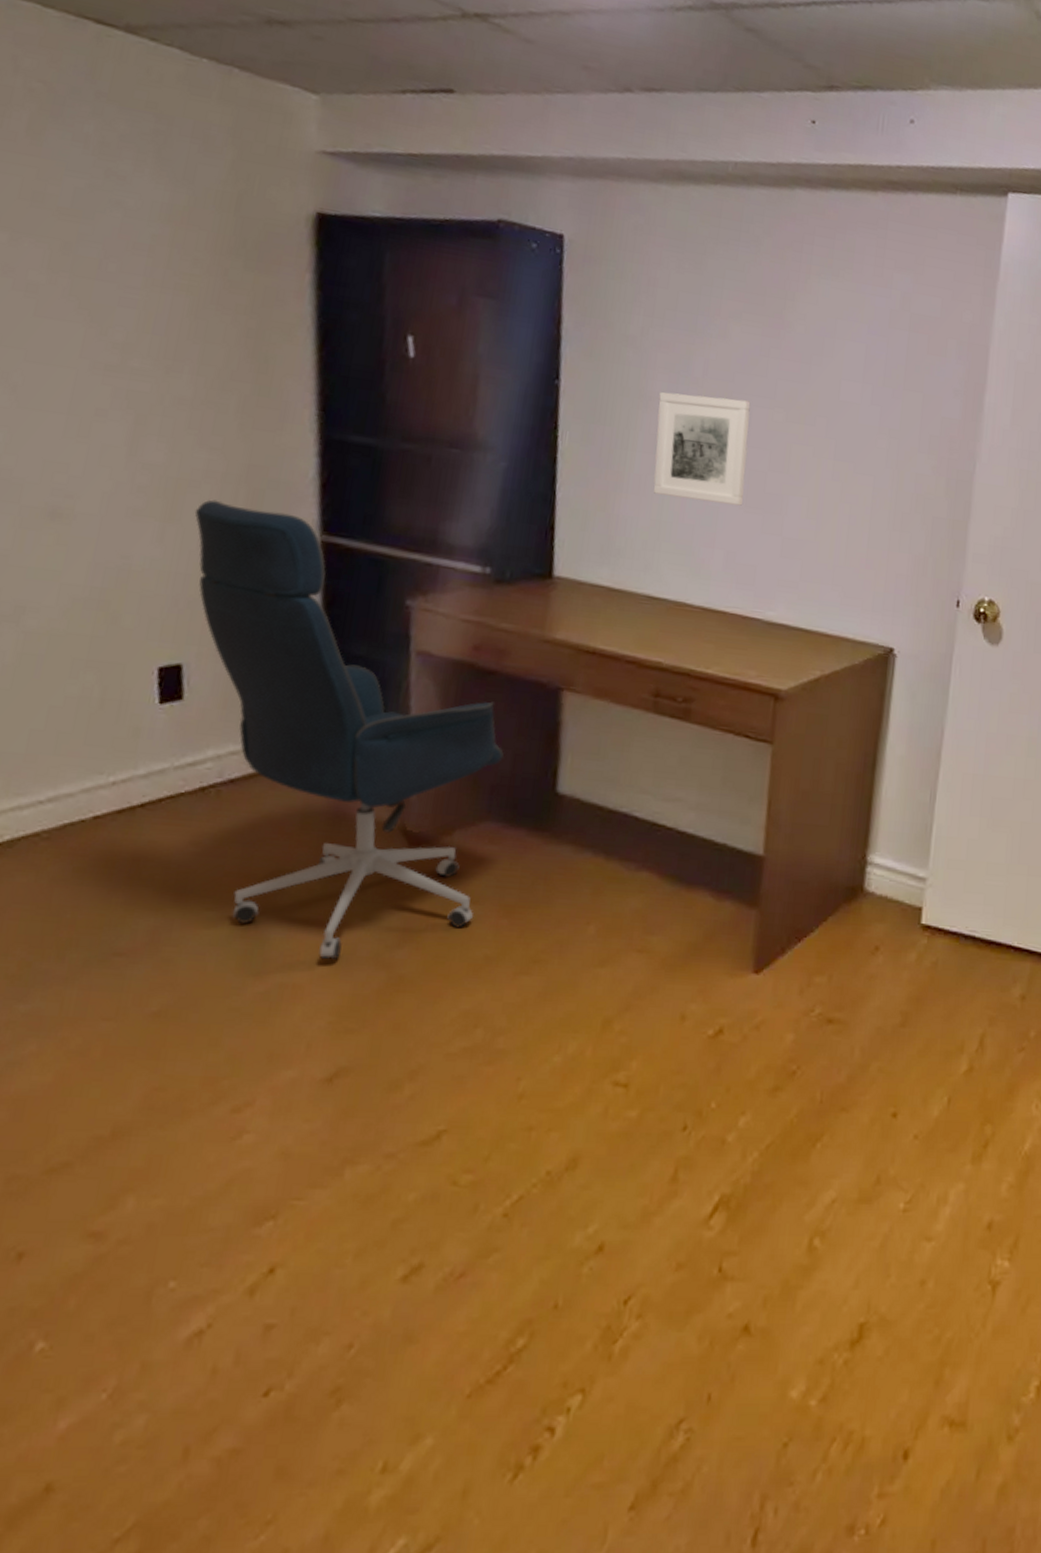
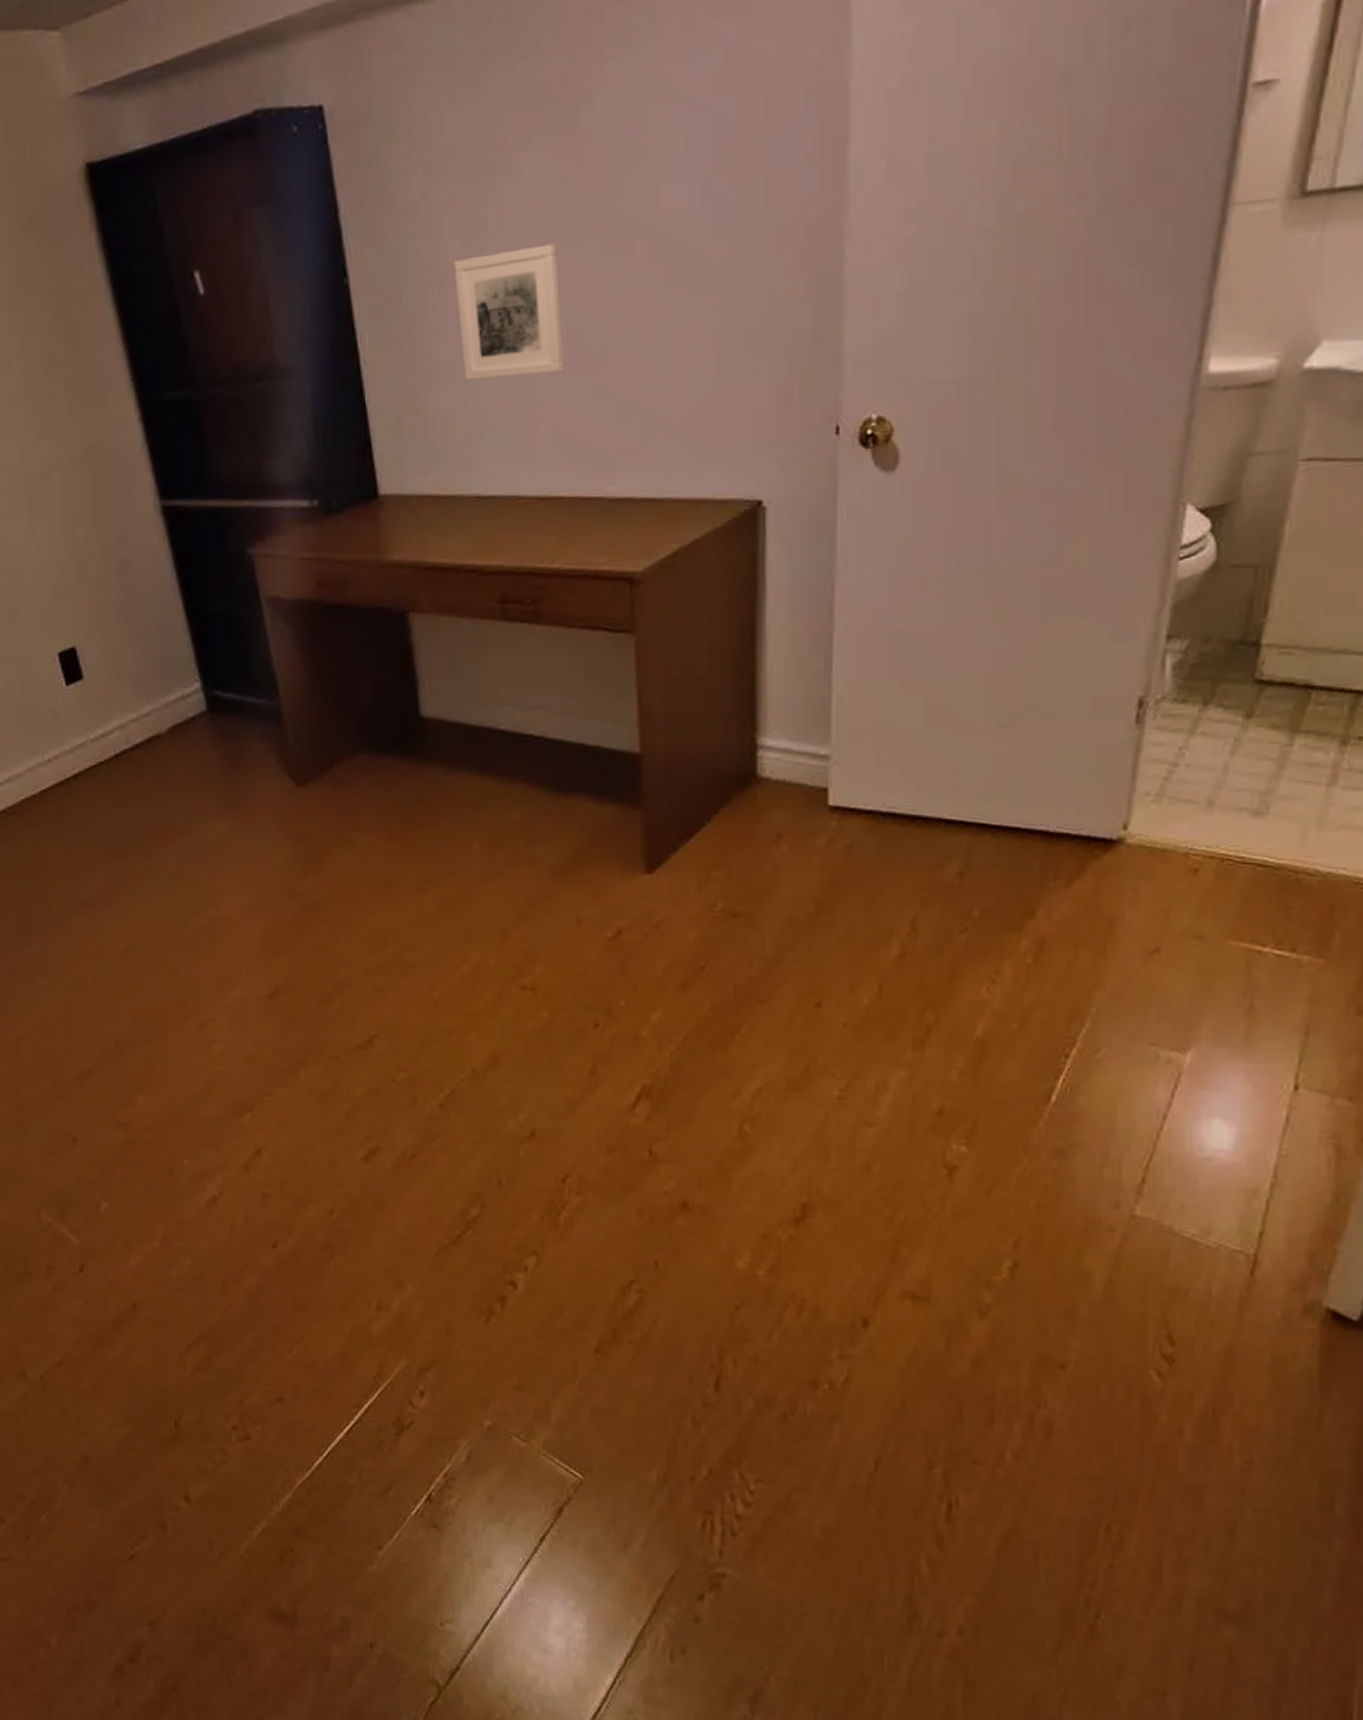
office chair: present [194,499,504,960] -> none [52,486,364,895]

